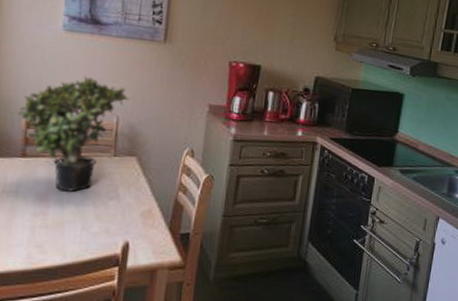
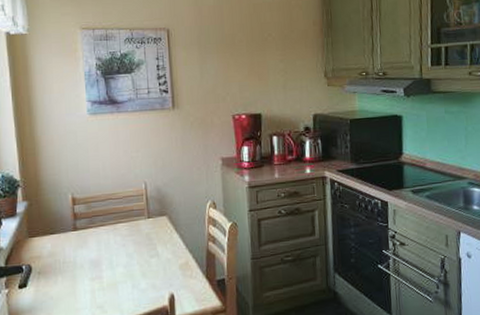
potted plant: present [17,76,131,193] -> none [64,151,153,257]

